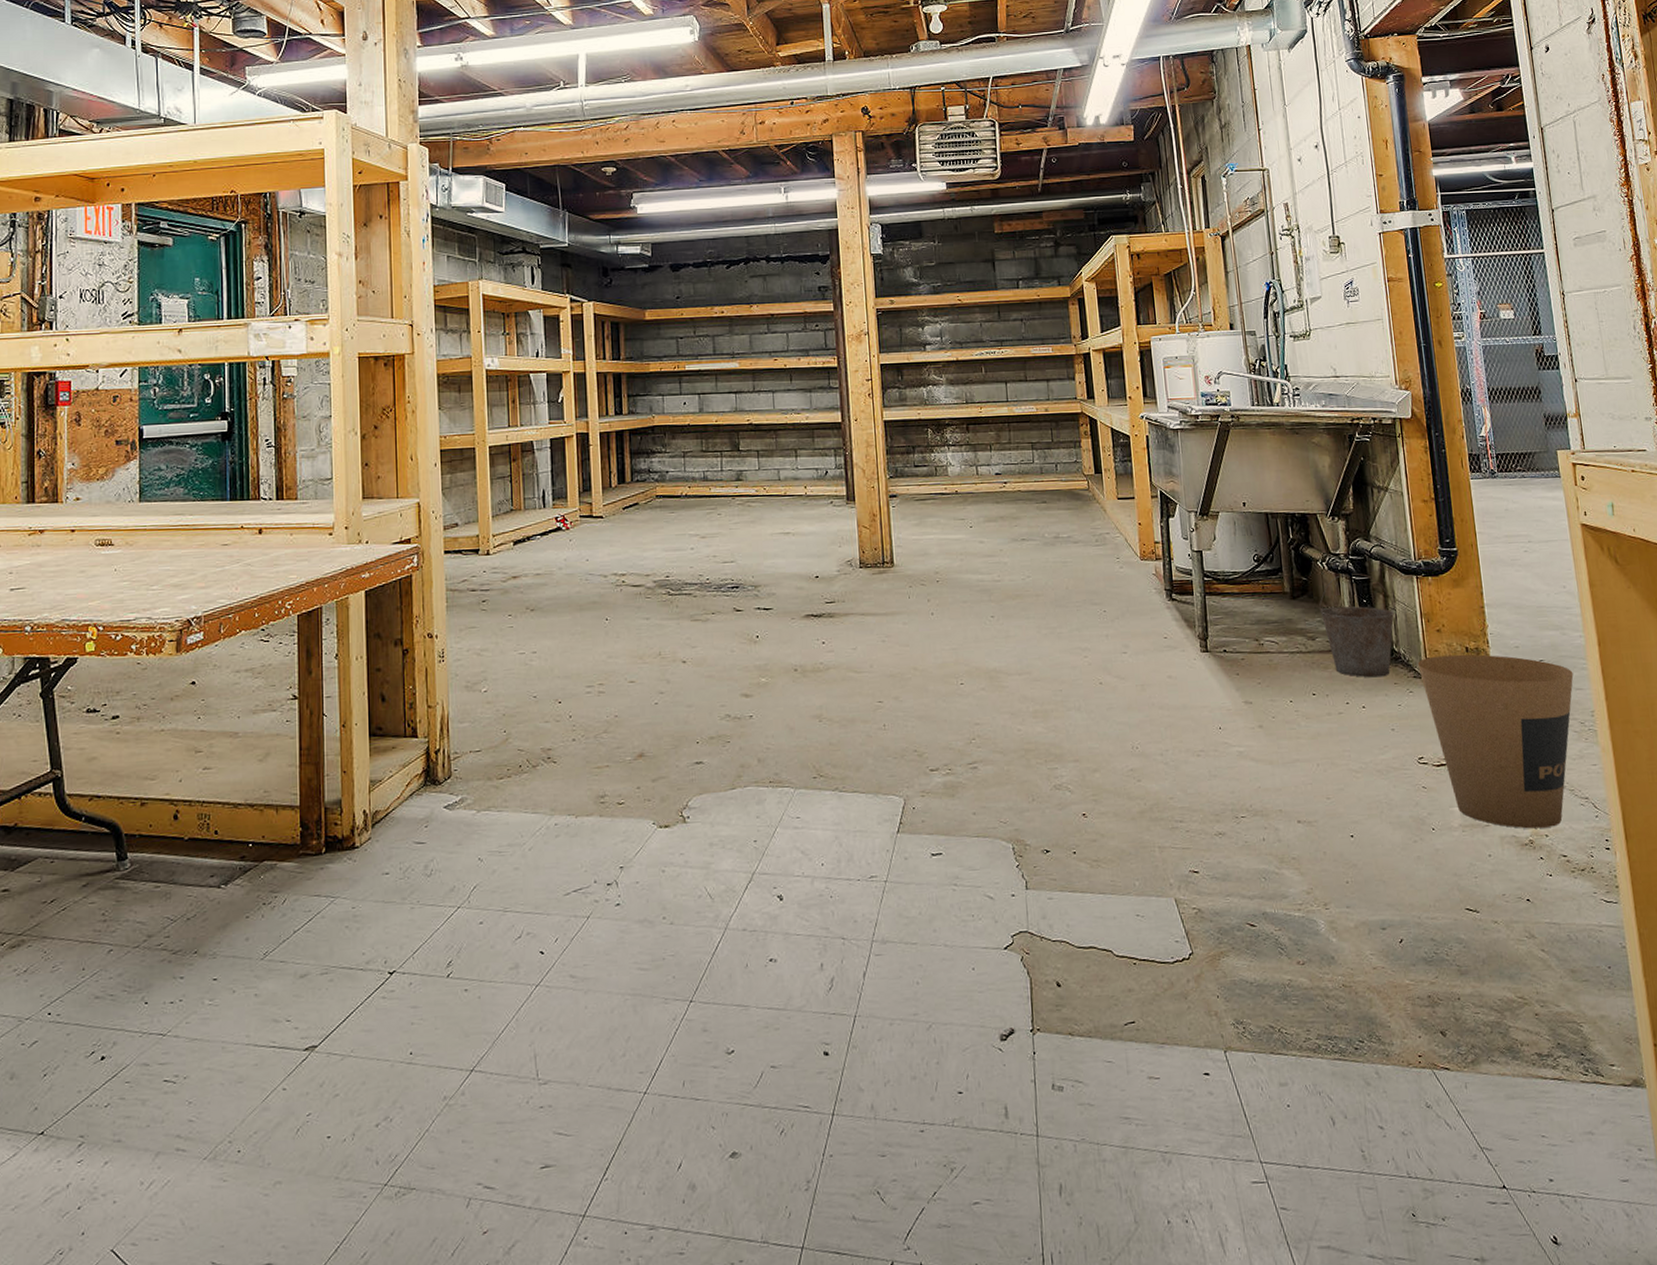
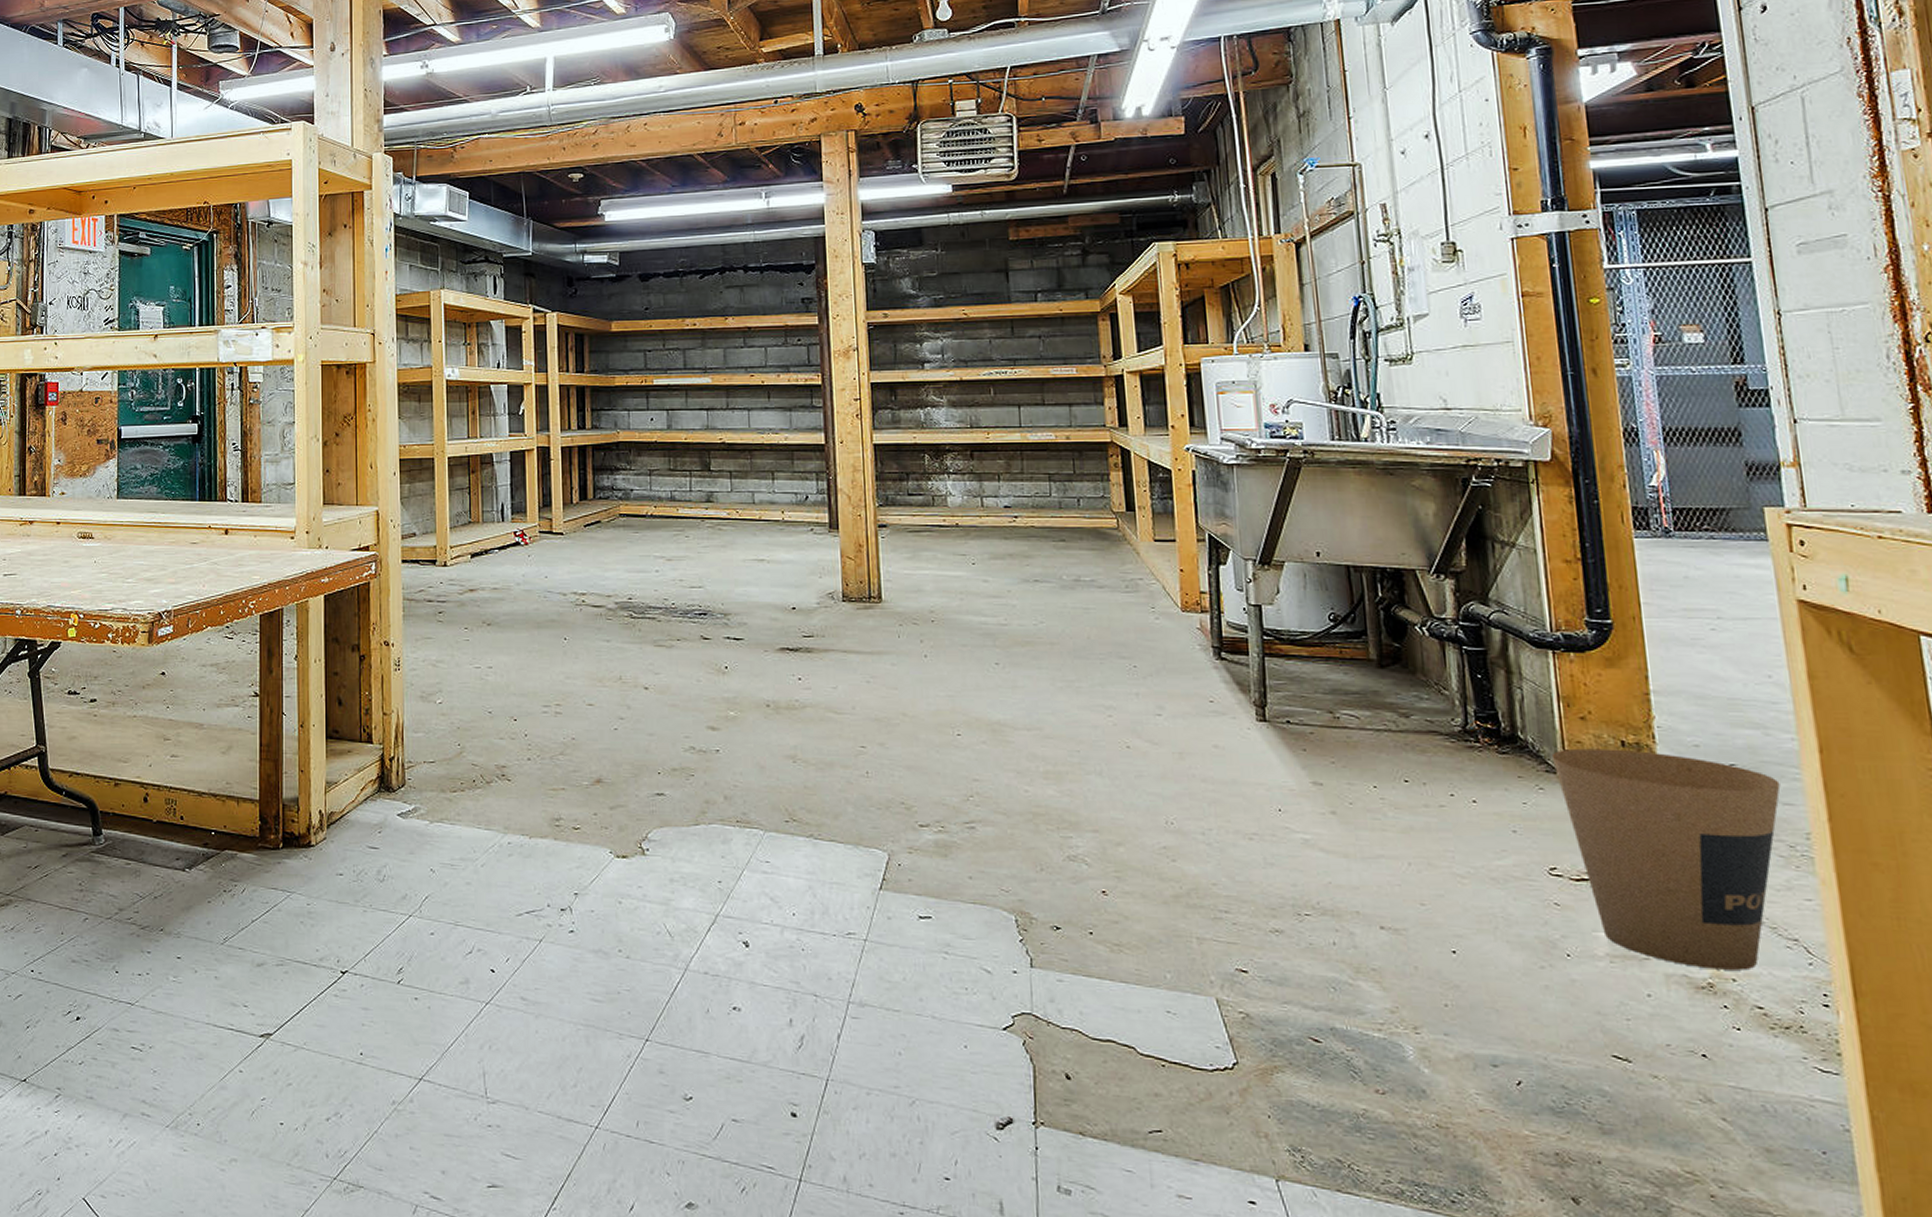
bucket: present [1318,573,1396,678] -> none [1415,642,1523,768]

